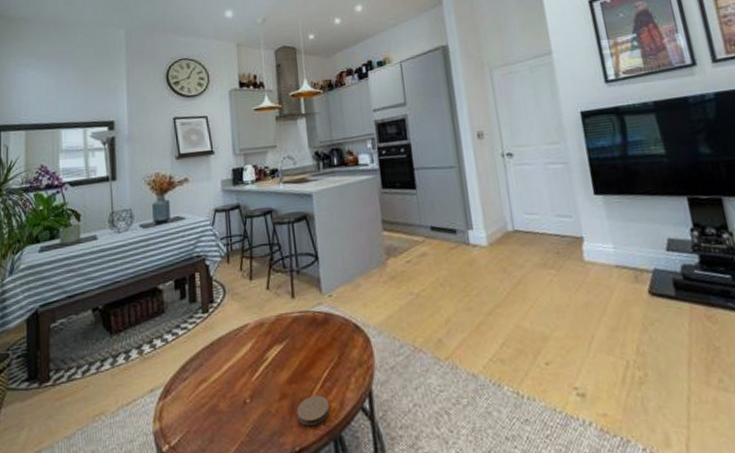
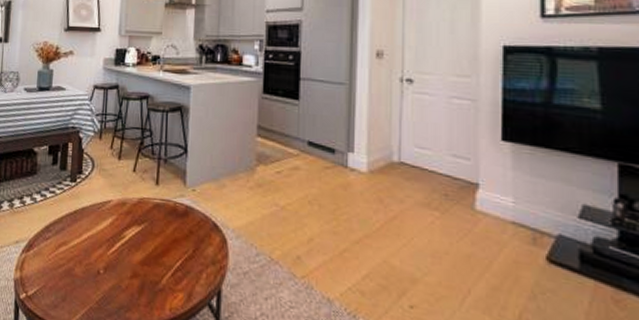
coaster: present [296,395,330,427] -> none [145,281,178,310]

